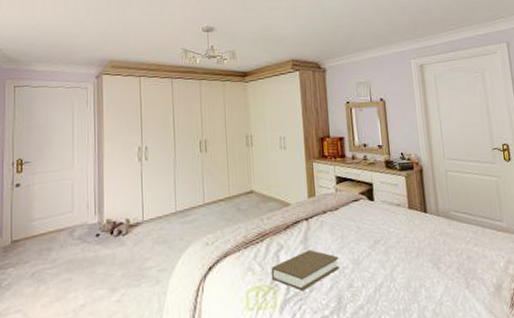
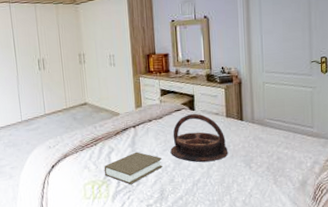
serving tray: none [348,204,413,262] -> present [170,113,228,162]

